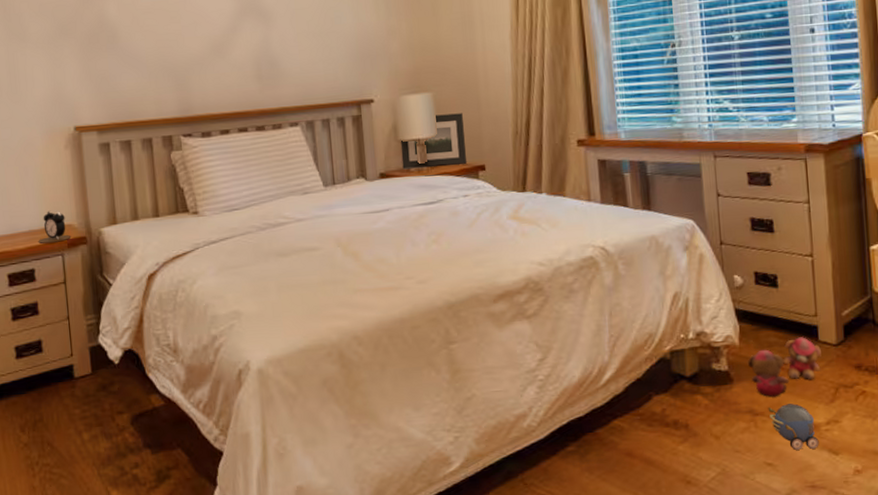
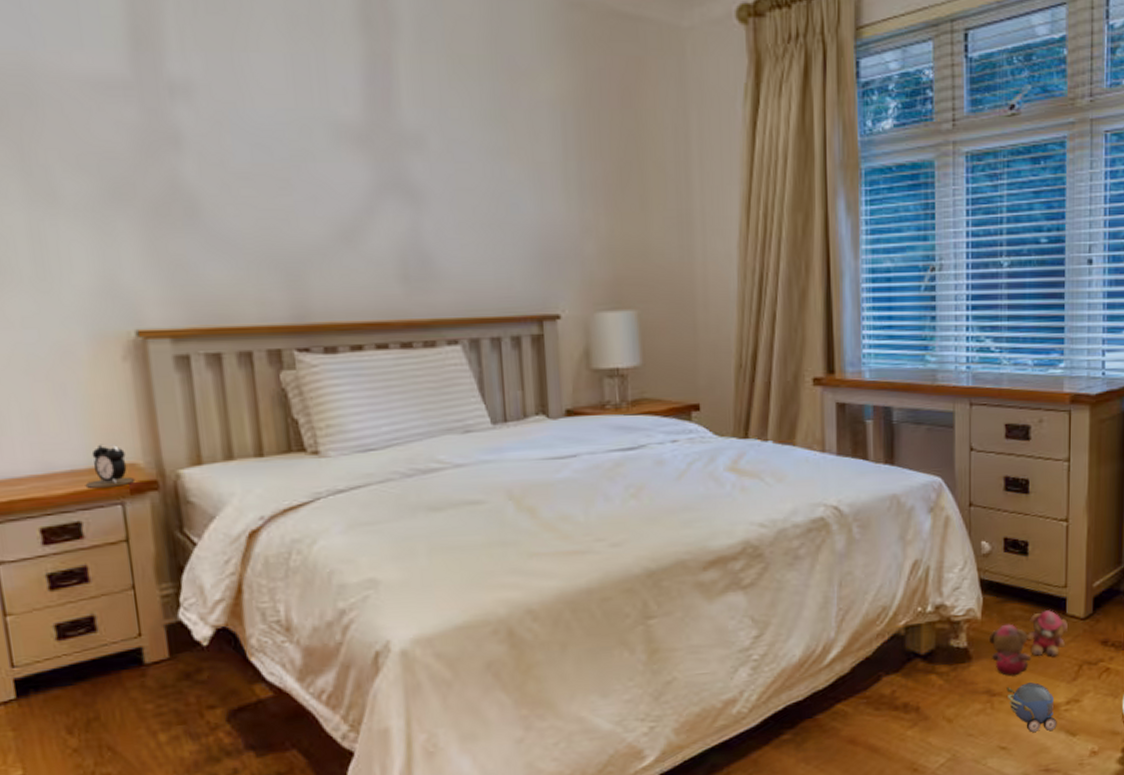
picture frame: present [400,113,467,170] -> none [593,338,677,406]

